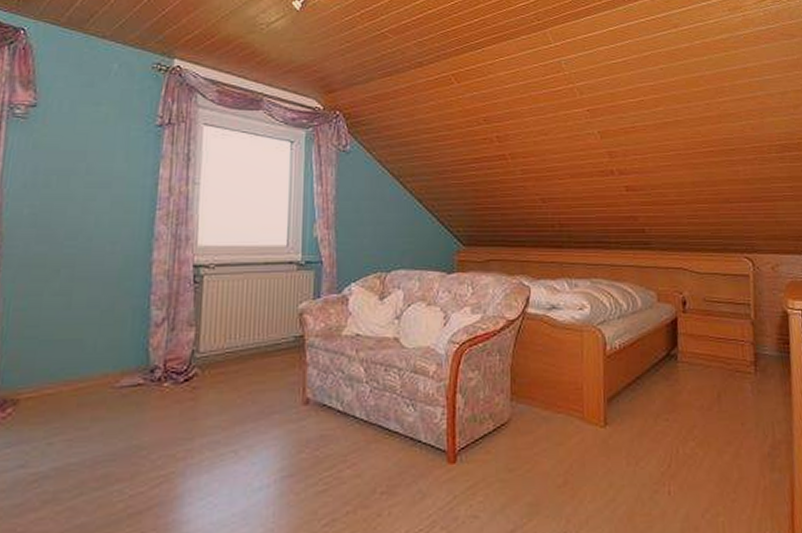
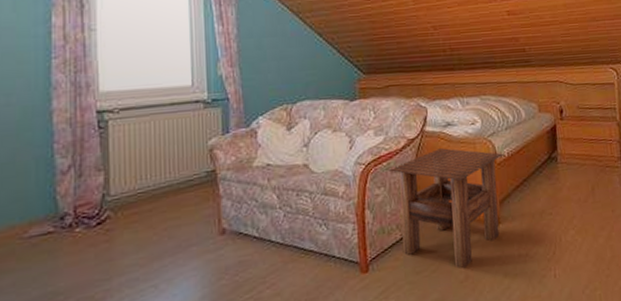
side table: none [484,333,616,472] -> present [388,148,505,269]

